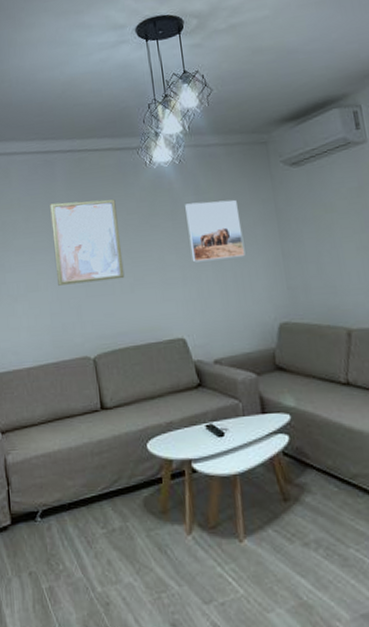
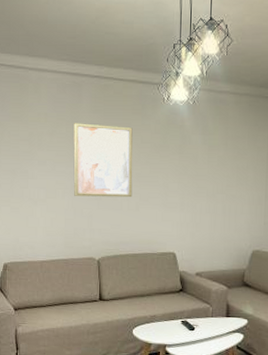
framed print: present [185,200,246,263] -> none [191,141,237,193]

